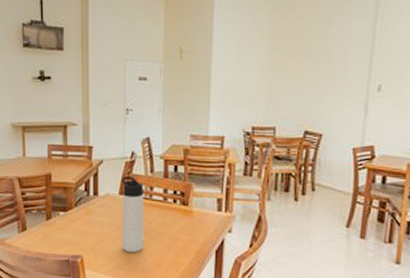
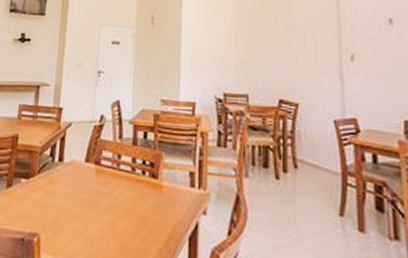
thermos bottle: present [121,176,145,253] -> none [83,142,111,234]

